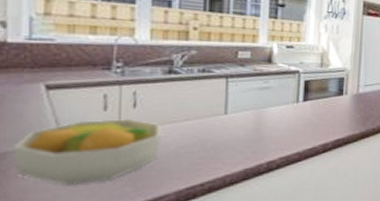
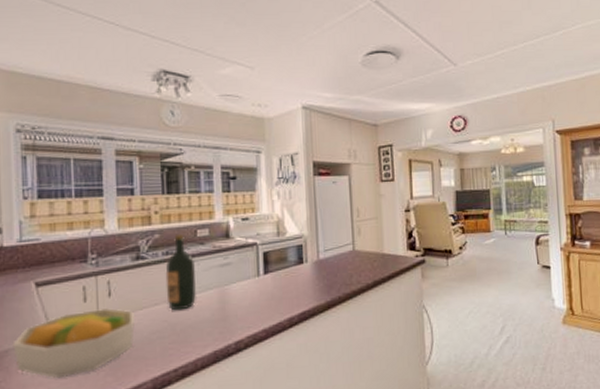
wine bottle: none [198,52,232,128] -> present [165,233,197,311]

